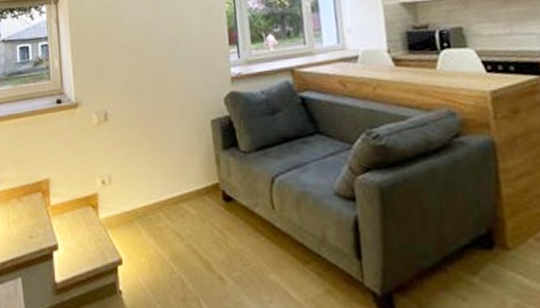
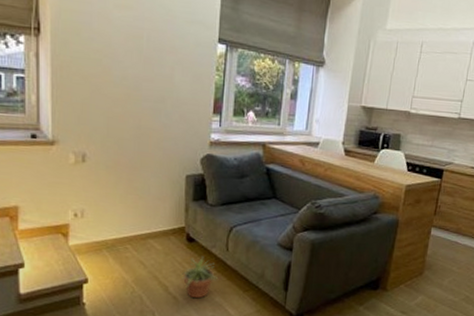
potted plant: none [221,220,268,278] -> present [179,257,218,299]

